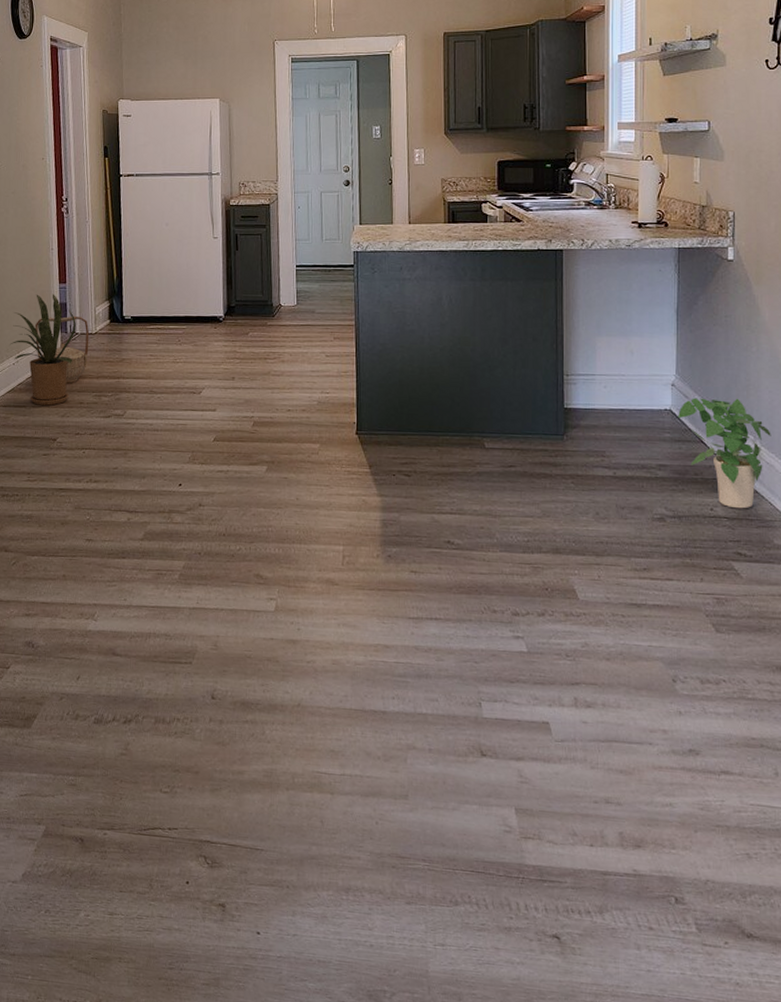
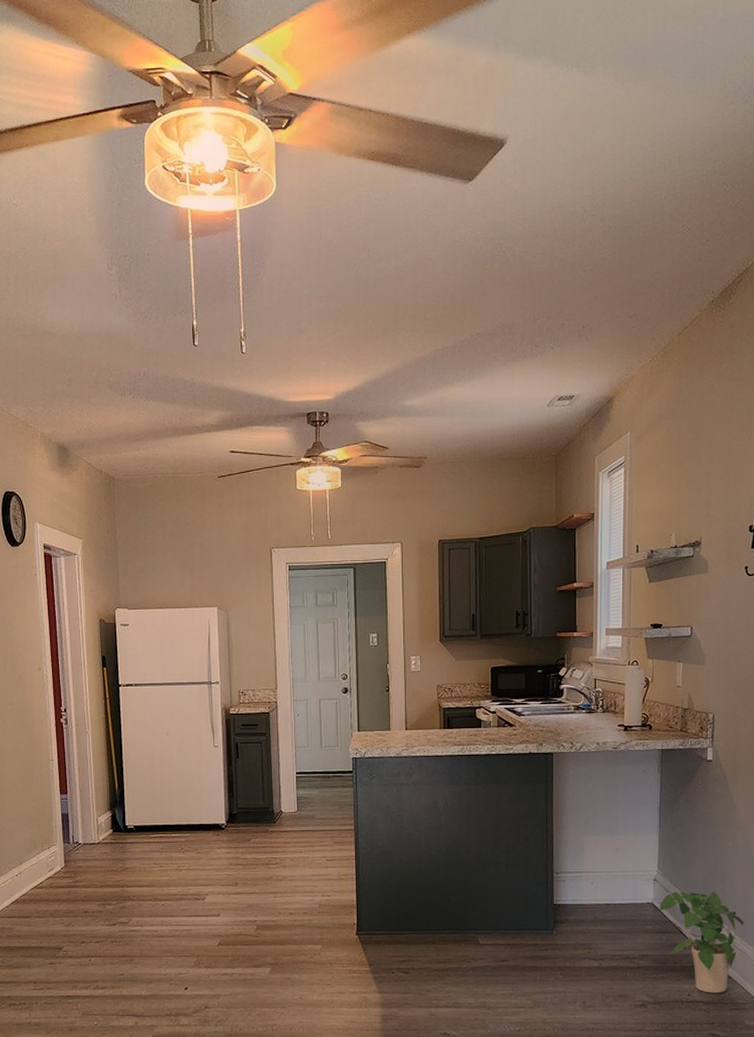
house plant: present [10,293,76,406] -> none [12,804,78,915]
basket: present [34,315,90,384] -> none [37,826,92,893]

